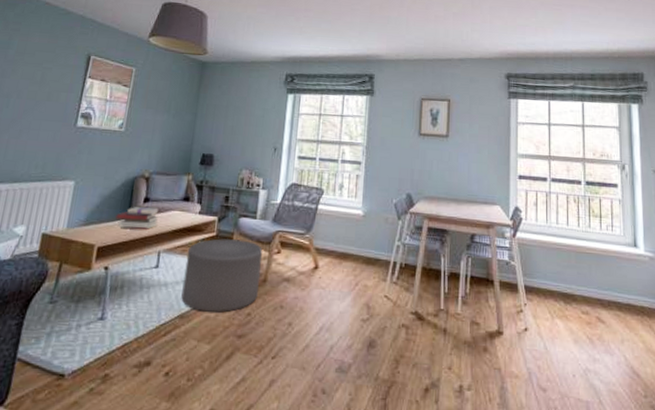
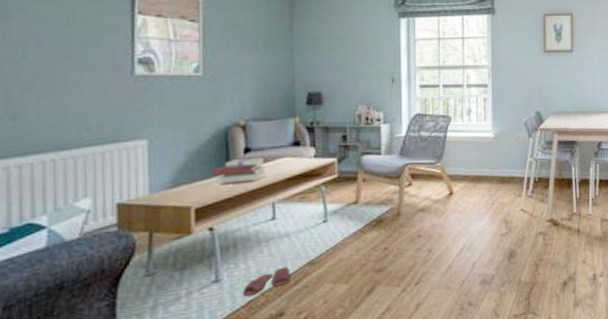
slippers: none [120,315,163,339] -> present [243,266,291,296]
pouf: present [181,238,262,313] -> none [307,178,393,255]

